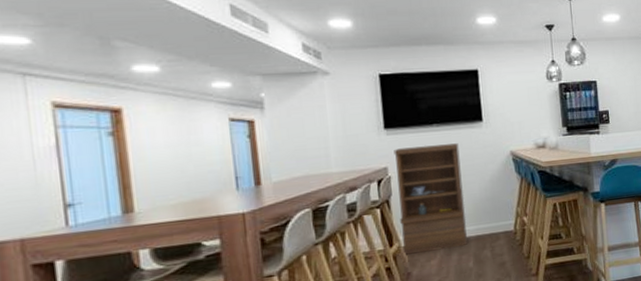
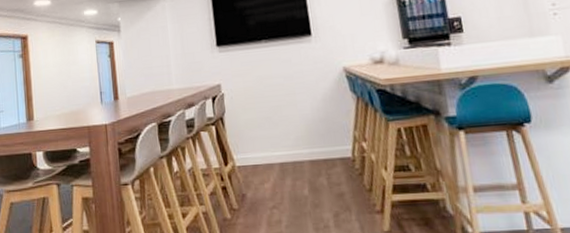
bookshelf: present [394,143,467,255] -> none [226,59,301,175]

